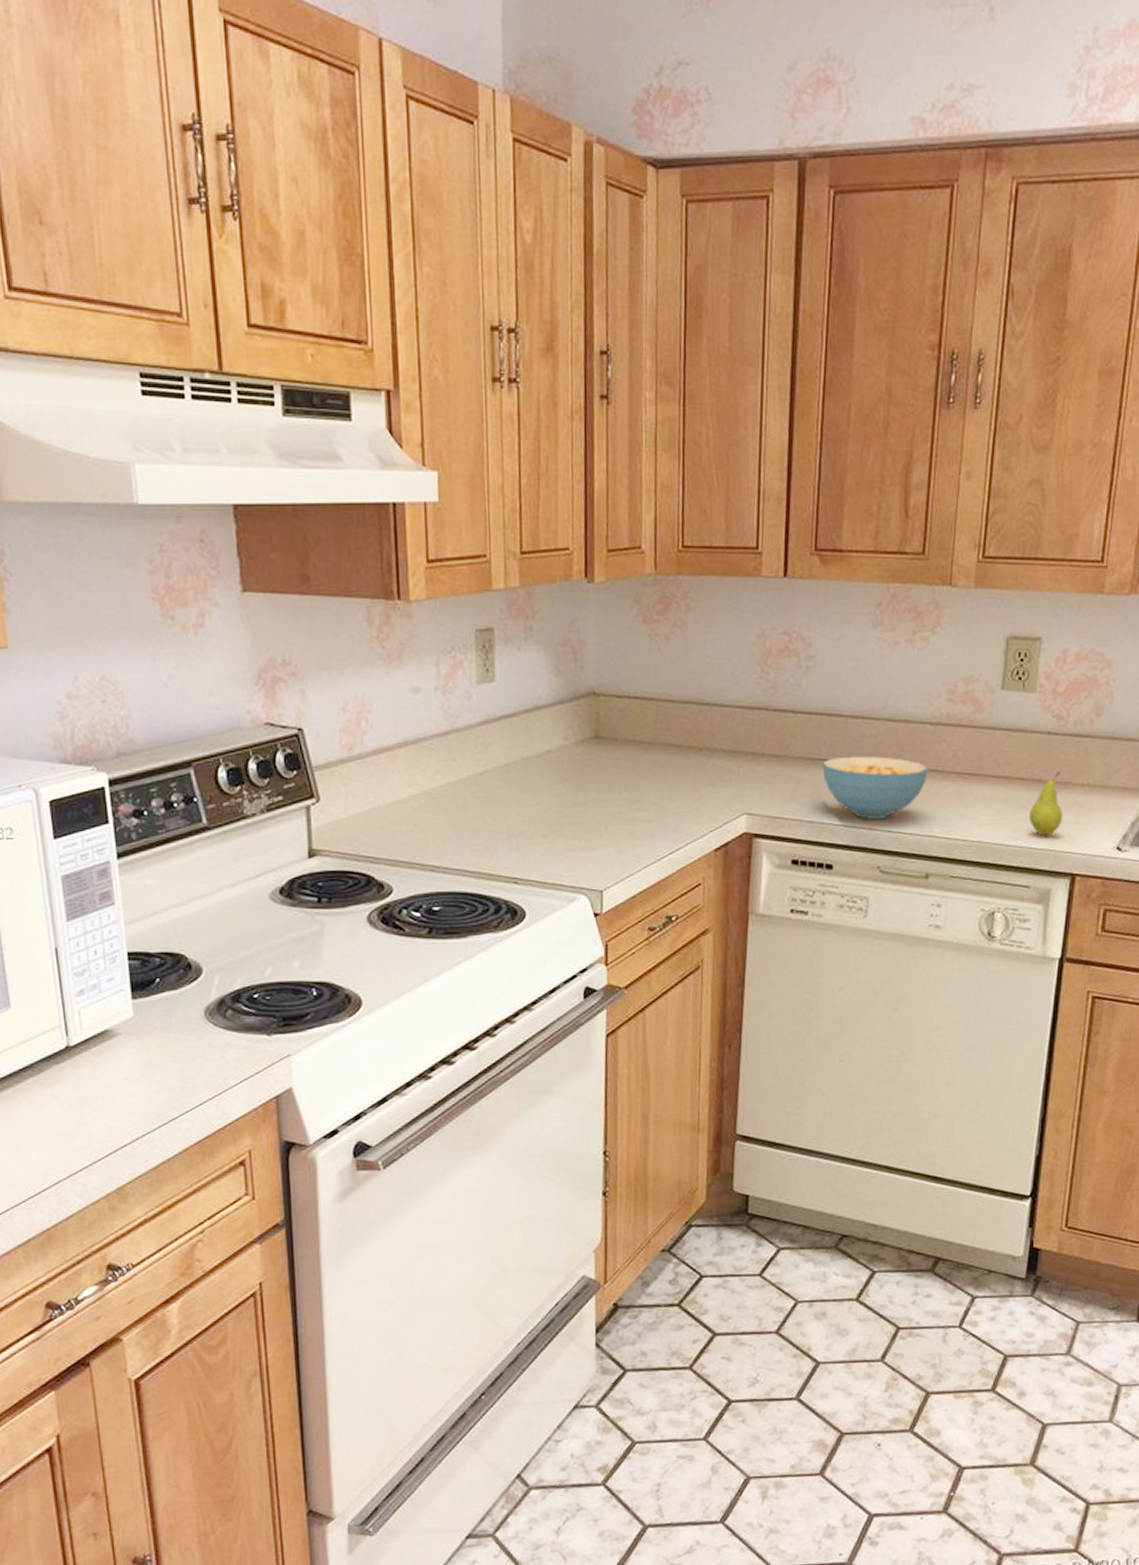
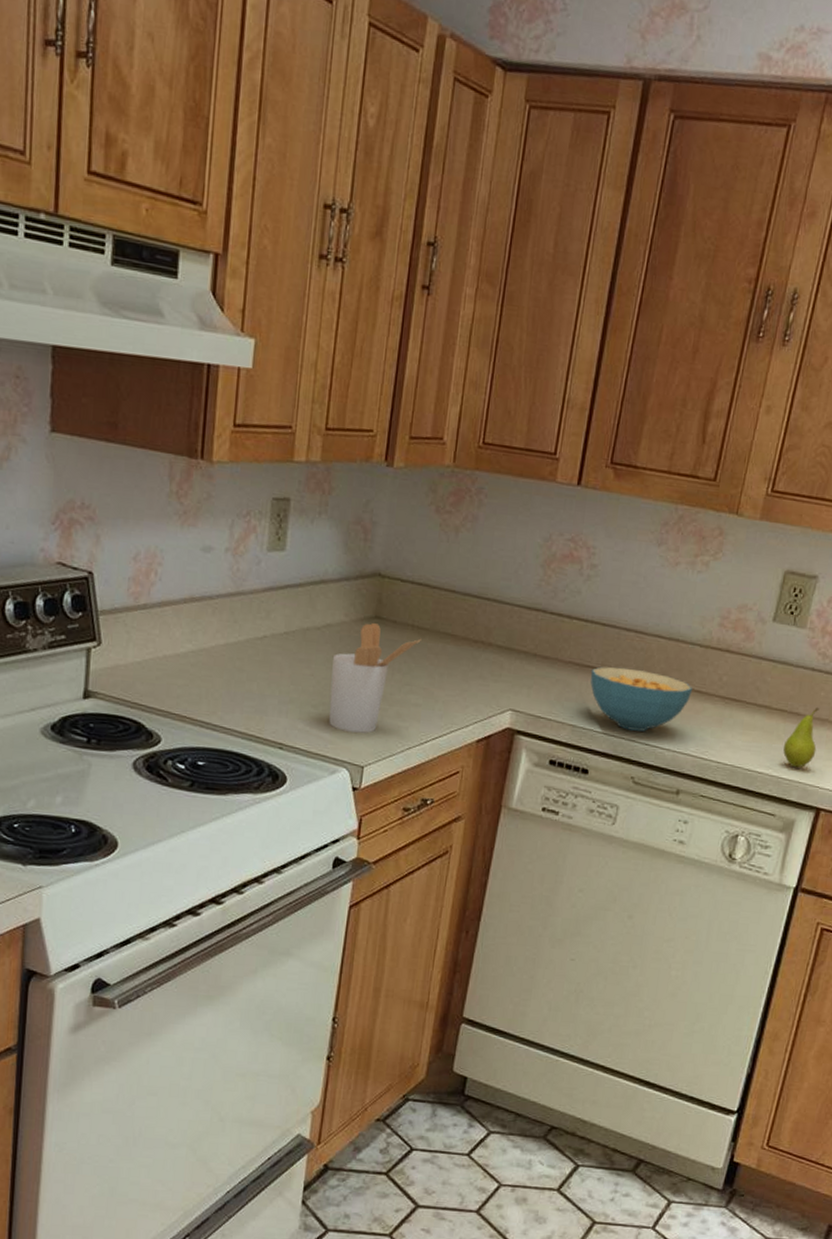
utensil holder: none [558,744,645,857] -> present [329,623,422,733]

